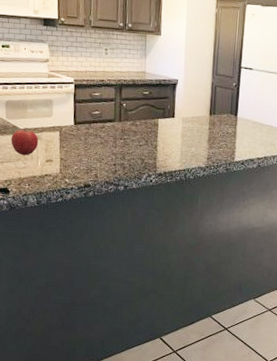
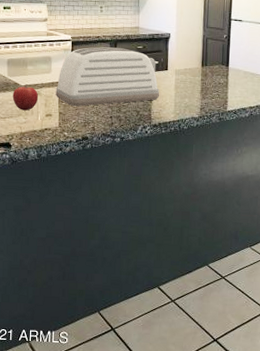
toaster: none [57,91,166,153] -> present [56,47,160,107]

